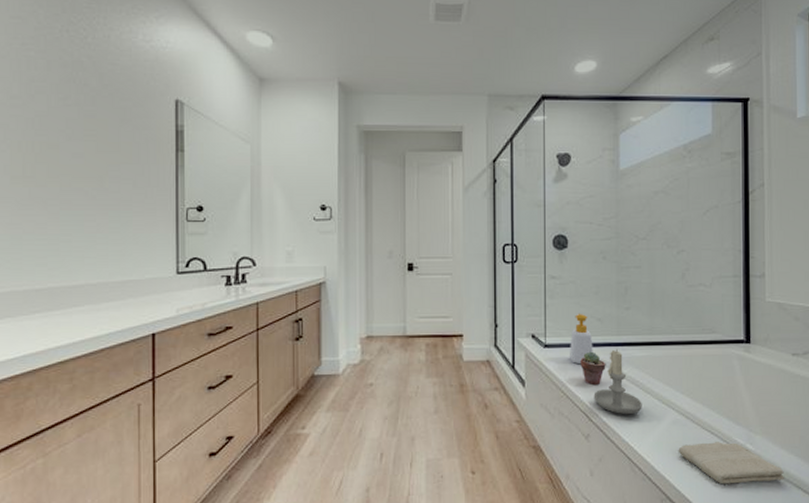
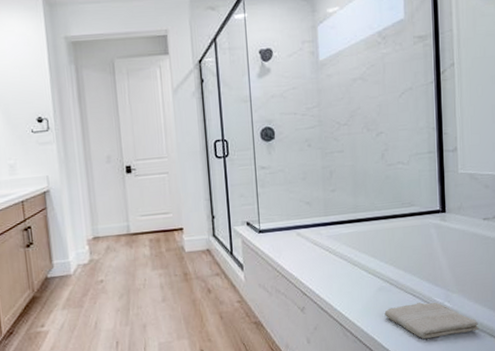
soap bottle: present [570,313,593,364] -> none [282,198,304,245]
potted succulent: present [580,351,606,386] -> none [292,232,316,263]
candle: present [593,349,642,415] -> none [306,229,351,287]

